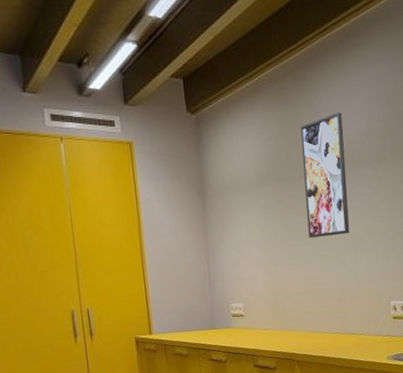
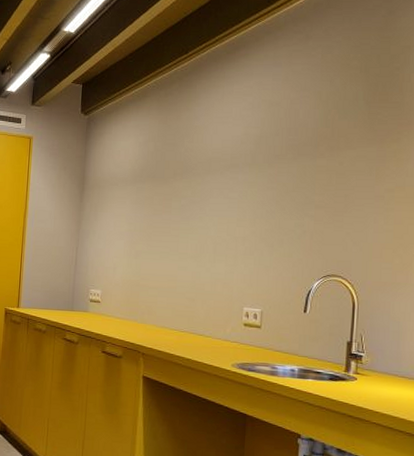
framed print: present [300,112,350,239] -> none [171,118,221,236]

